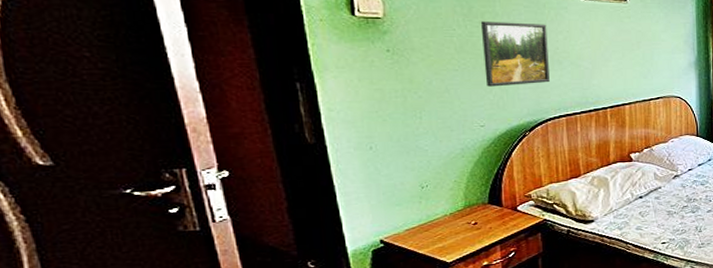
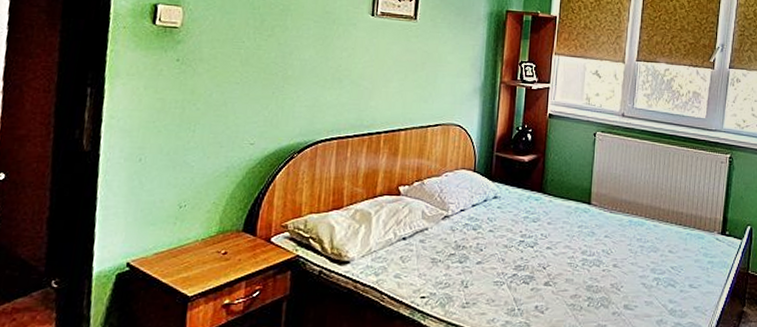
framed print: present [480,21,550,87] -> none [263,35,333,103]

